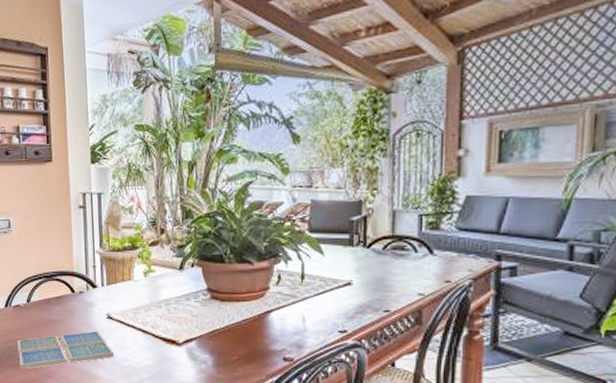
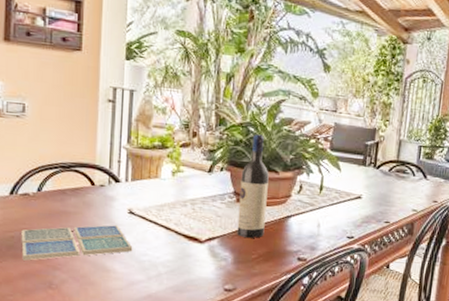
wine bottle: none [213,223,244,338] -> present [237,134,269,238]

